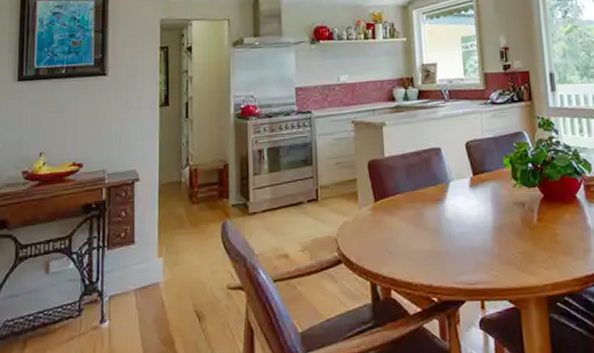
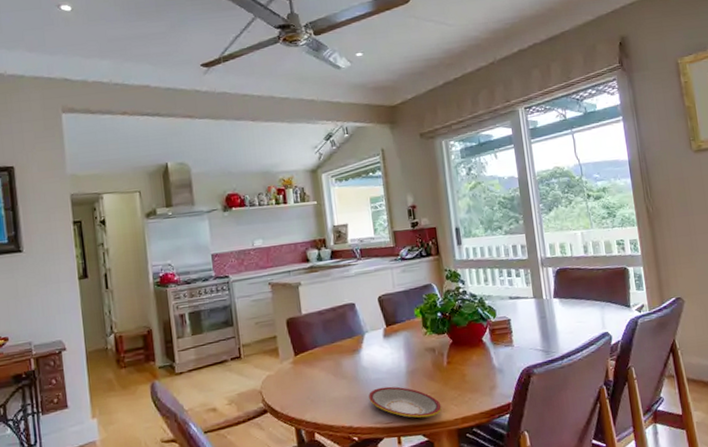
plate: none [451,242,530,281] -> present [369,386,442,418]

